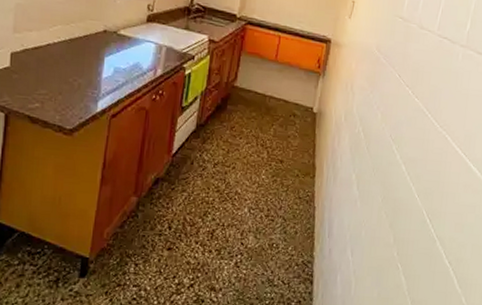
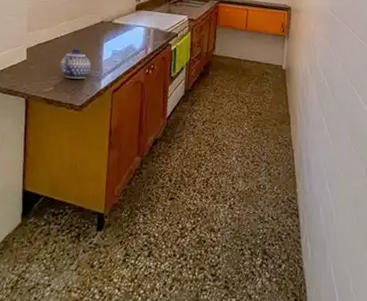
teapot: none [50,59,88,97] -> present [60,48,91,79]

